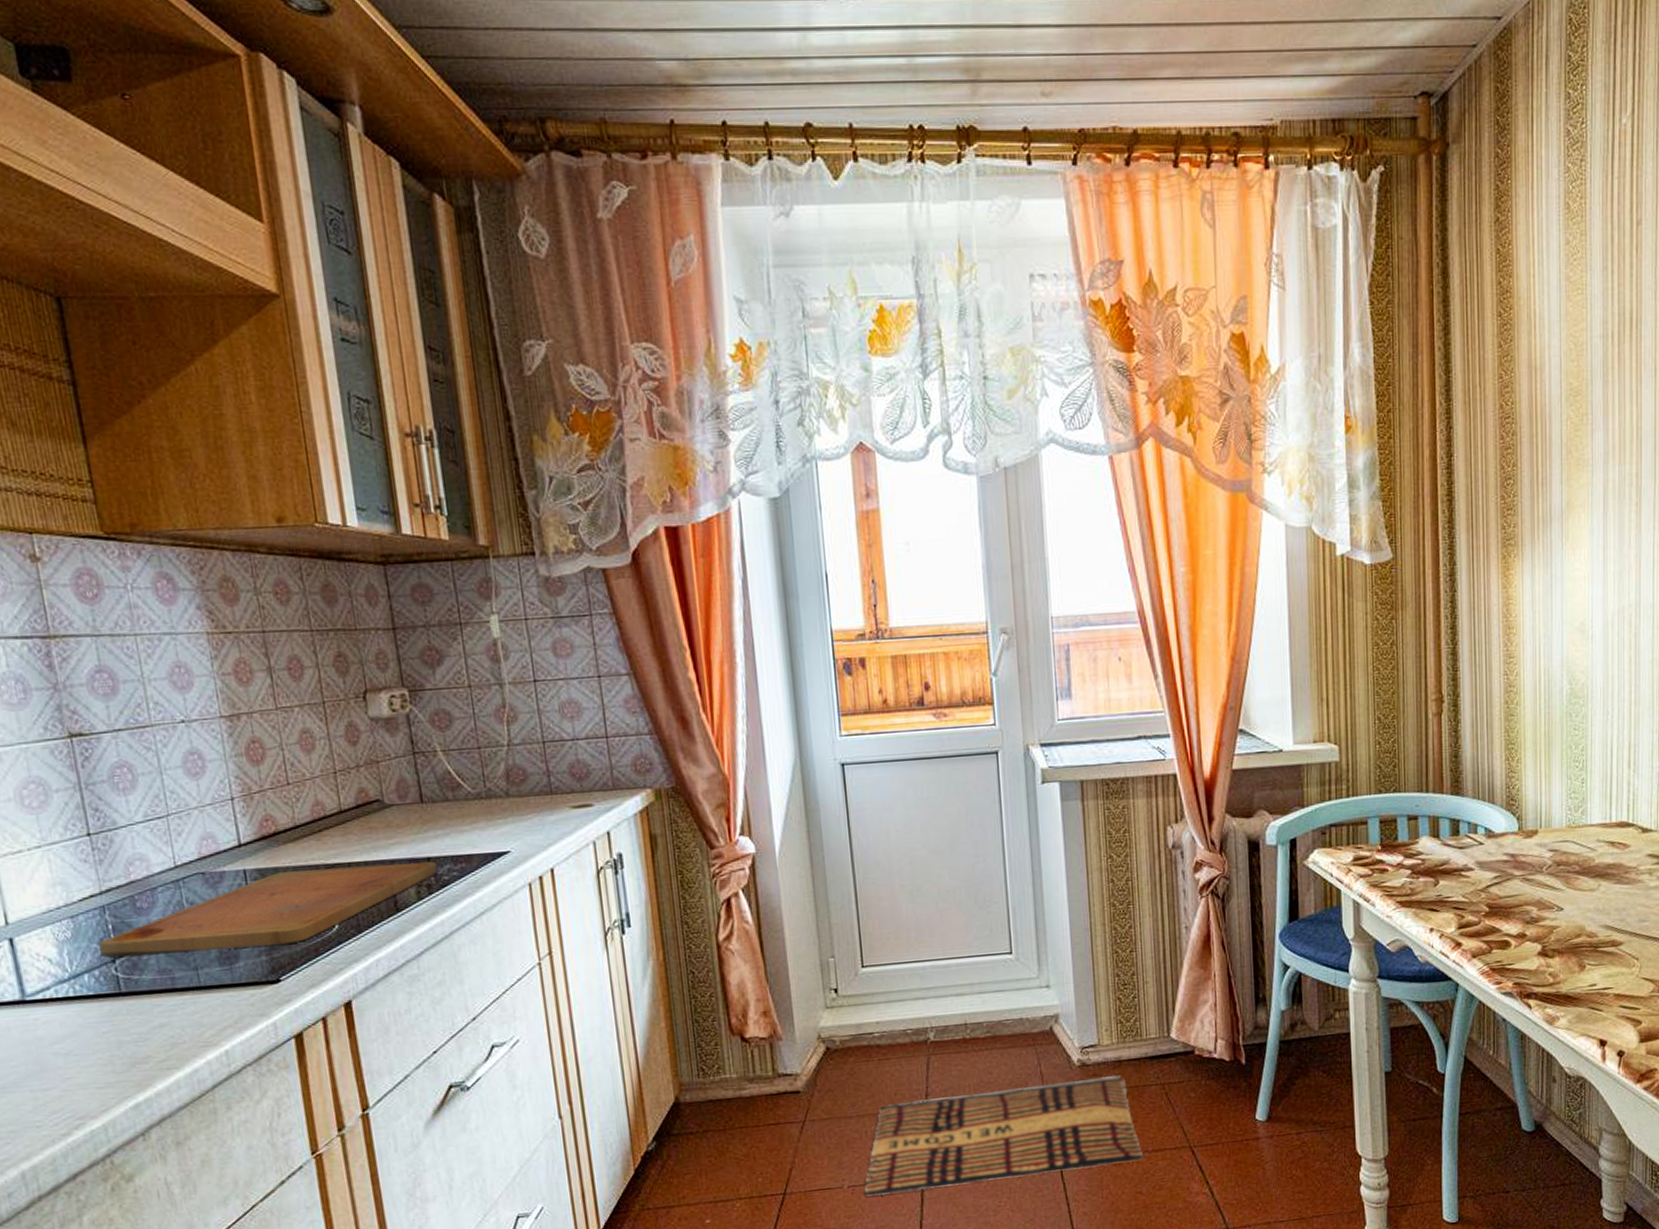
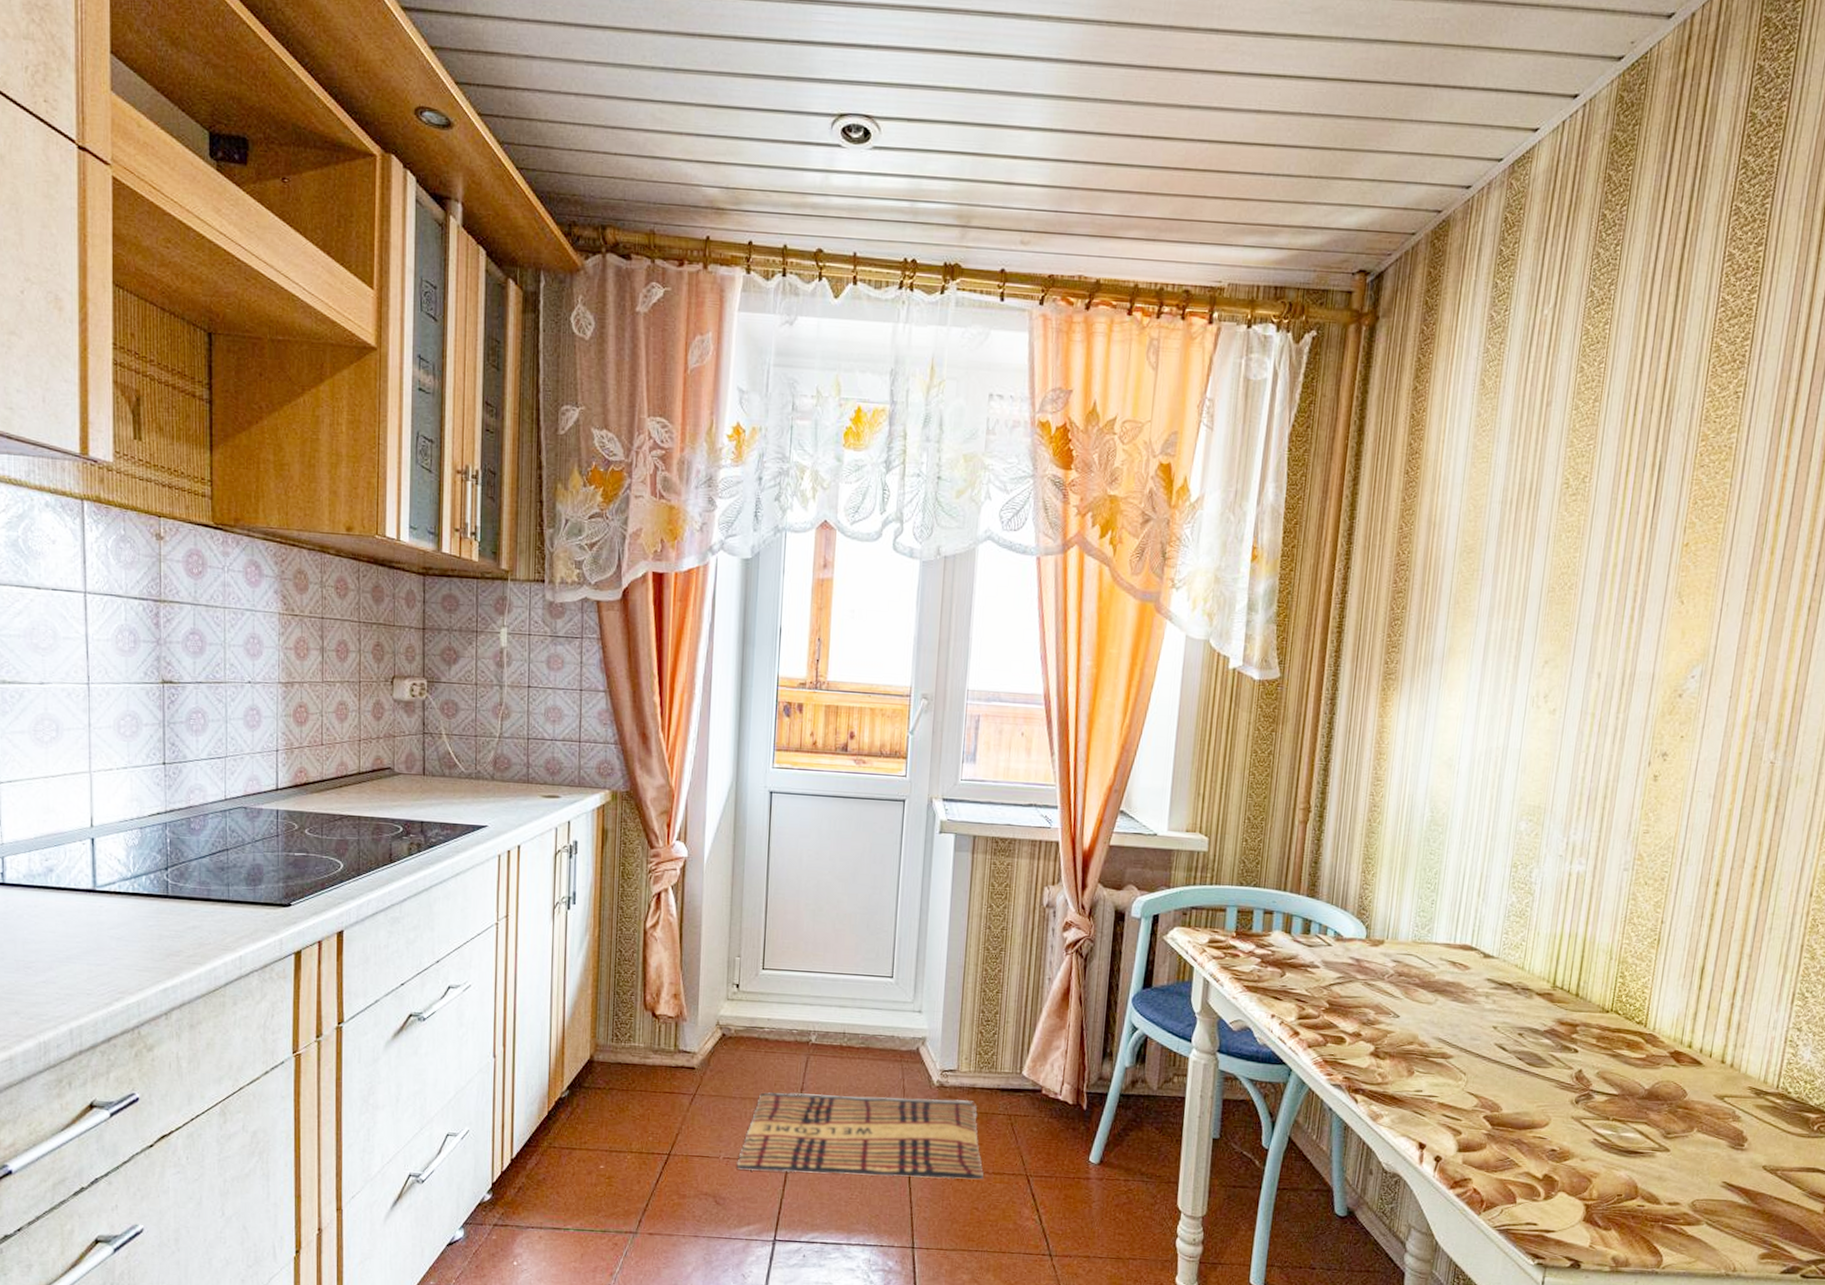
cutting board: present [99,862,438,958] -> none [158,816,428,876]

